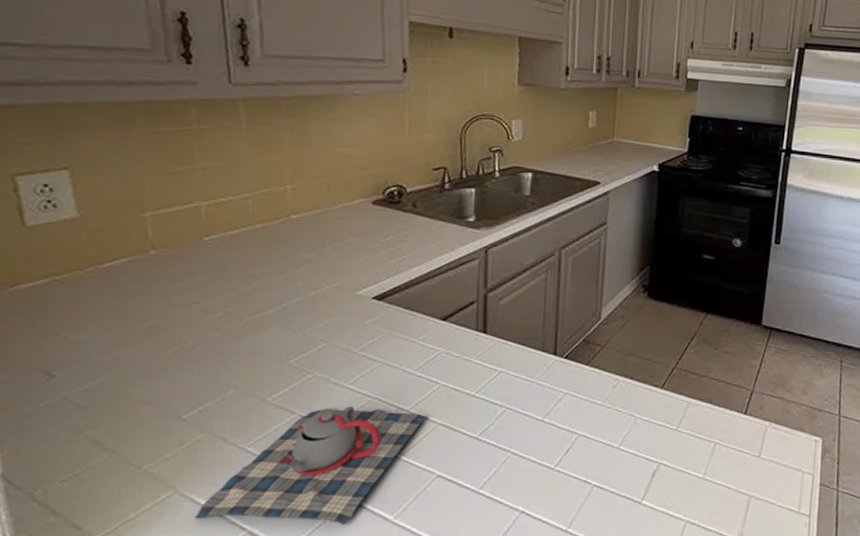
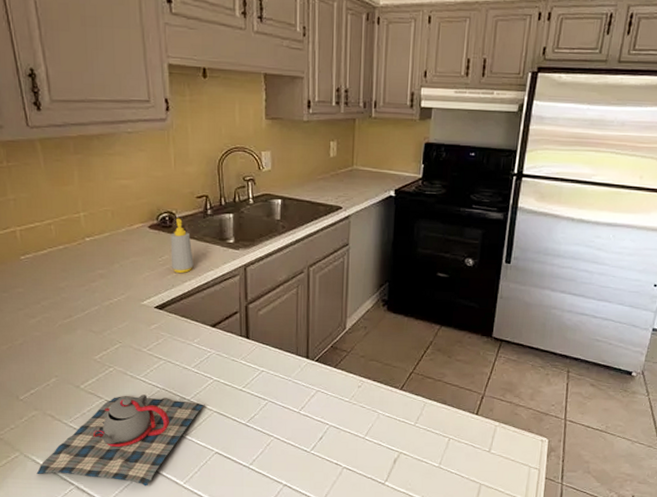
soap bottle: none [396,192,425,256] -> present [170,218,194,273]

